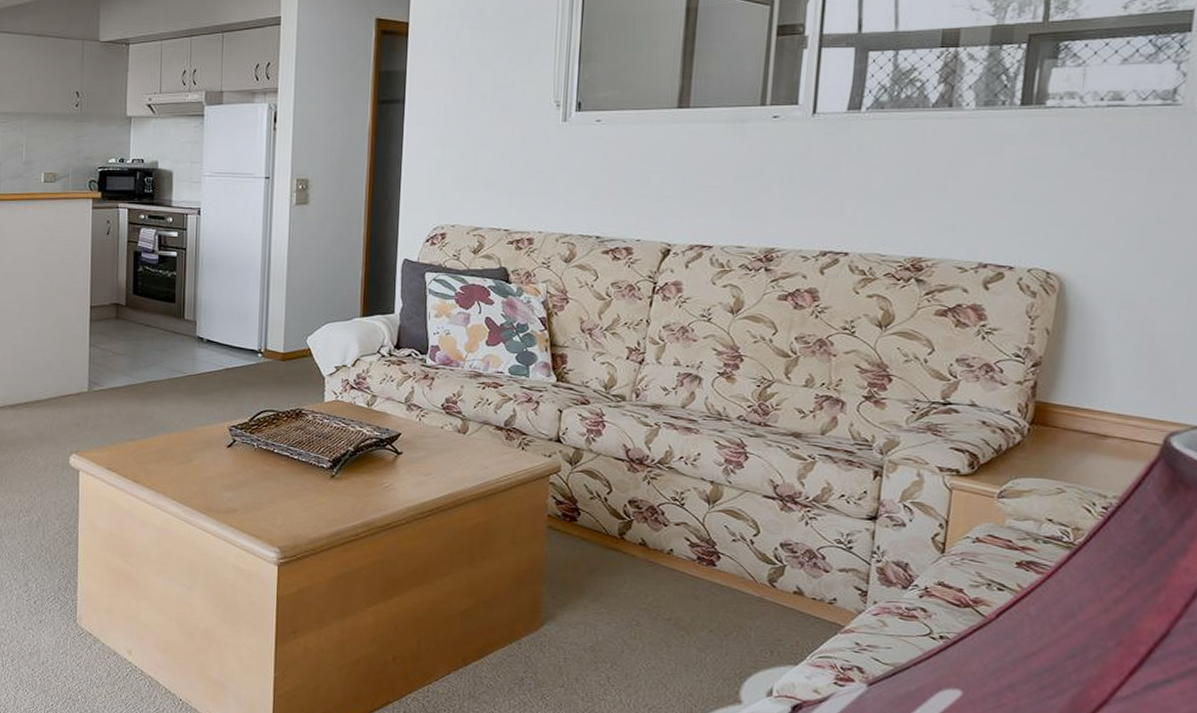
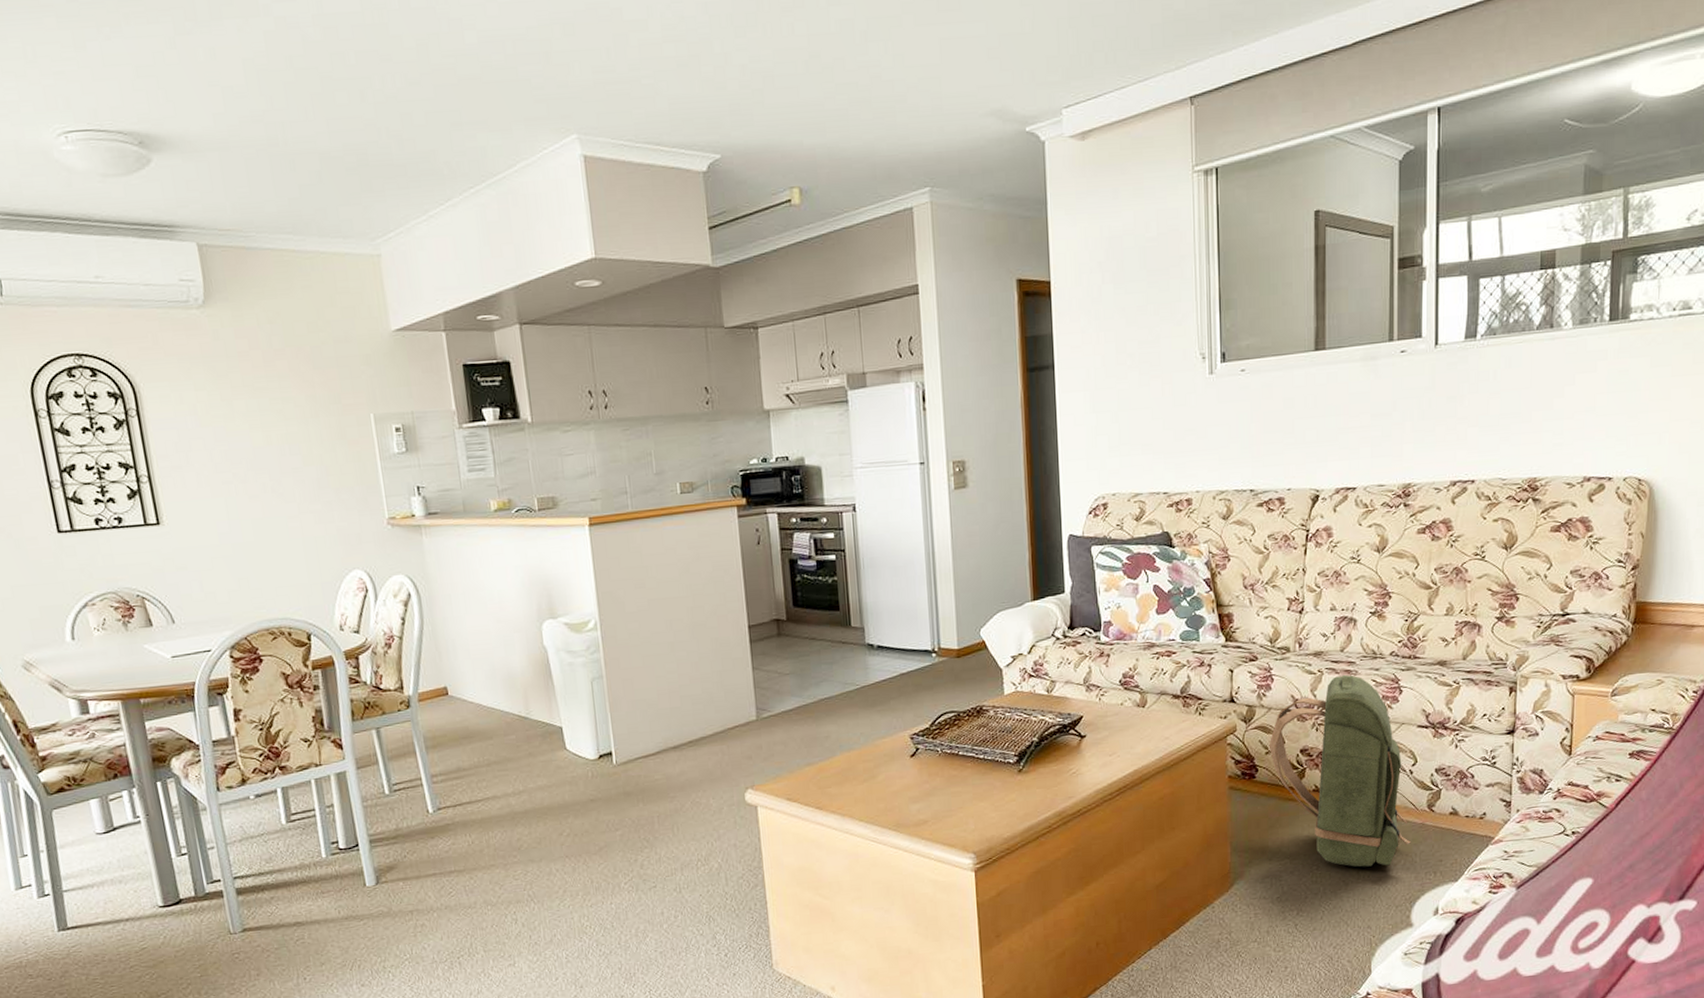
backpack: none [595,431,746,635] -> present [1270,674,1411,867]

